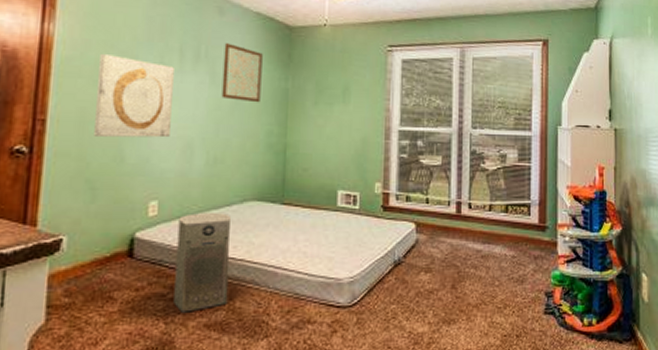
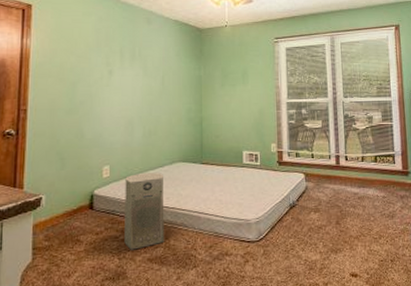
wall art: present [94,53,174,138] -> none [61,58,117,120]
wall art: present [221,43,263,103] -> none [152,45,181,88]

